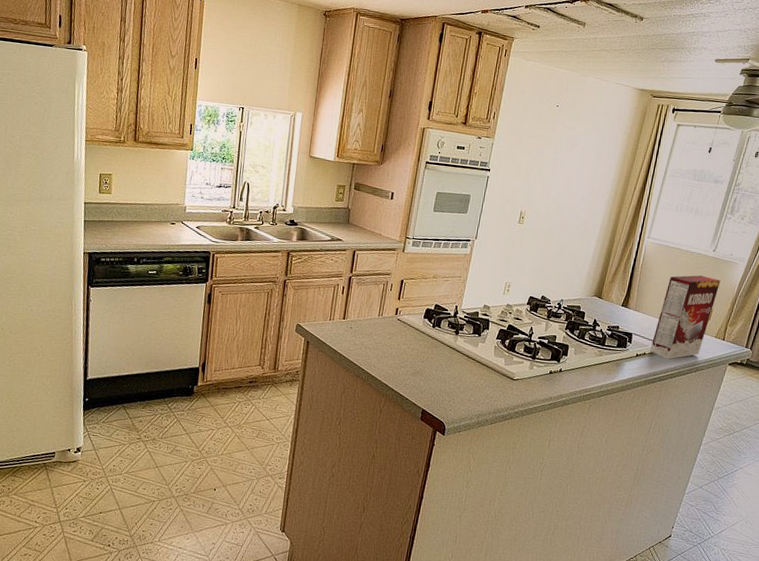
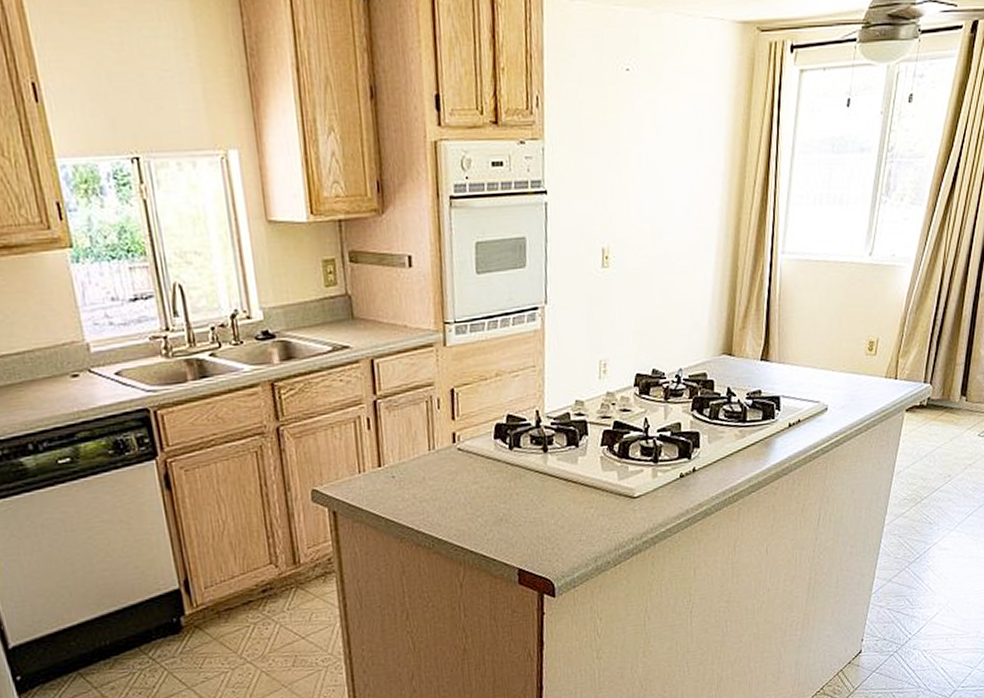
cereal box: present [650,275,721,359] -> none [805,293,884,422]

